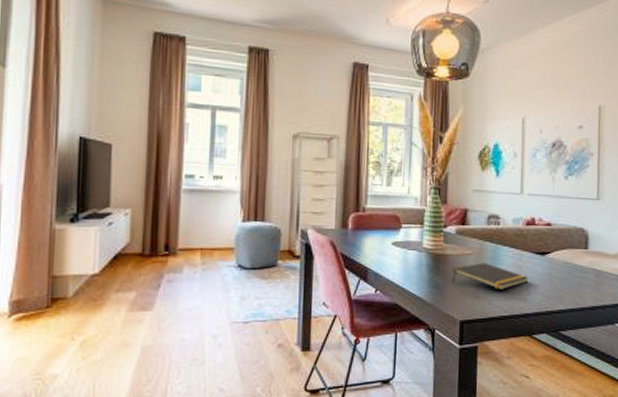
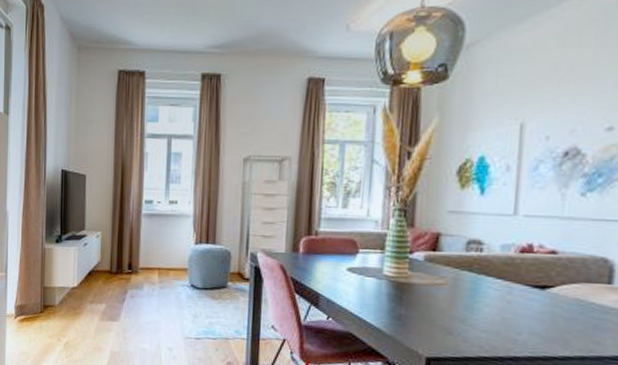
notepad: present [452,262,529,289] -> none [418,294,521,327]

